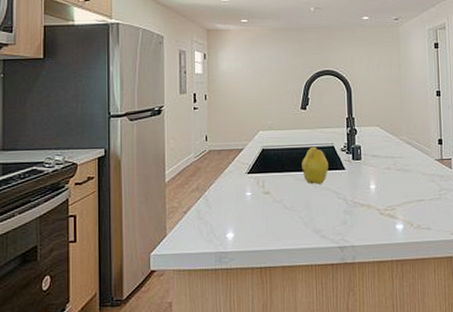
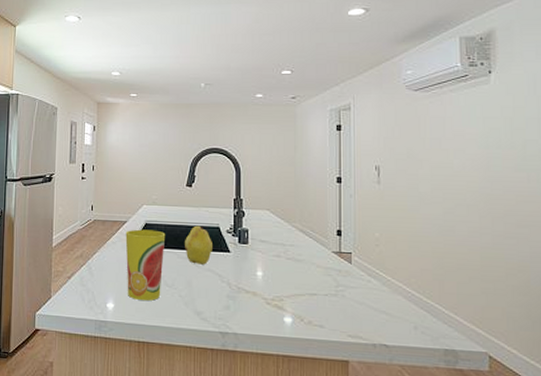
cup: none [242,155,283,226] -> present [125,229,166,301]

